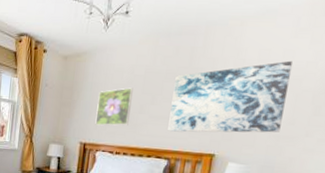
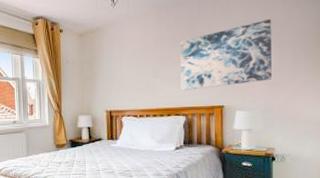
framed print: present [95,88,133,126] -> none [116,56,146,93]

